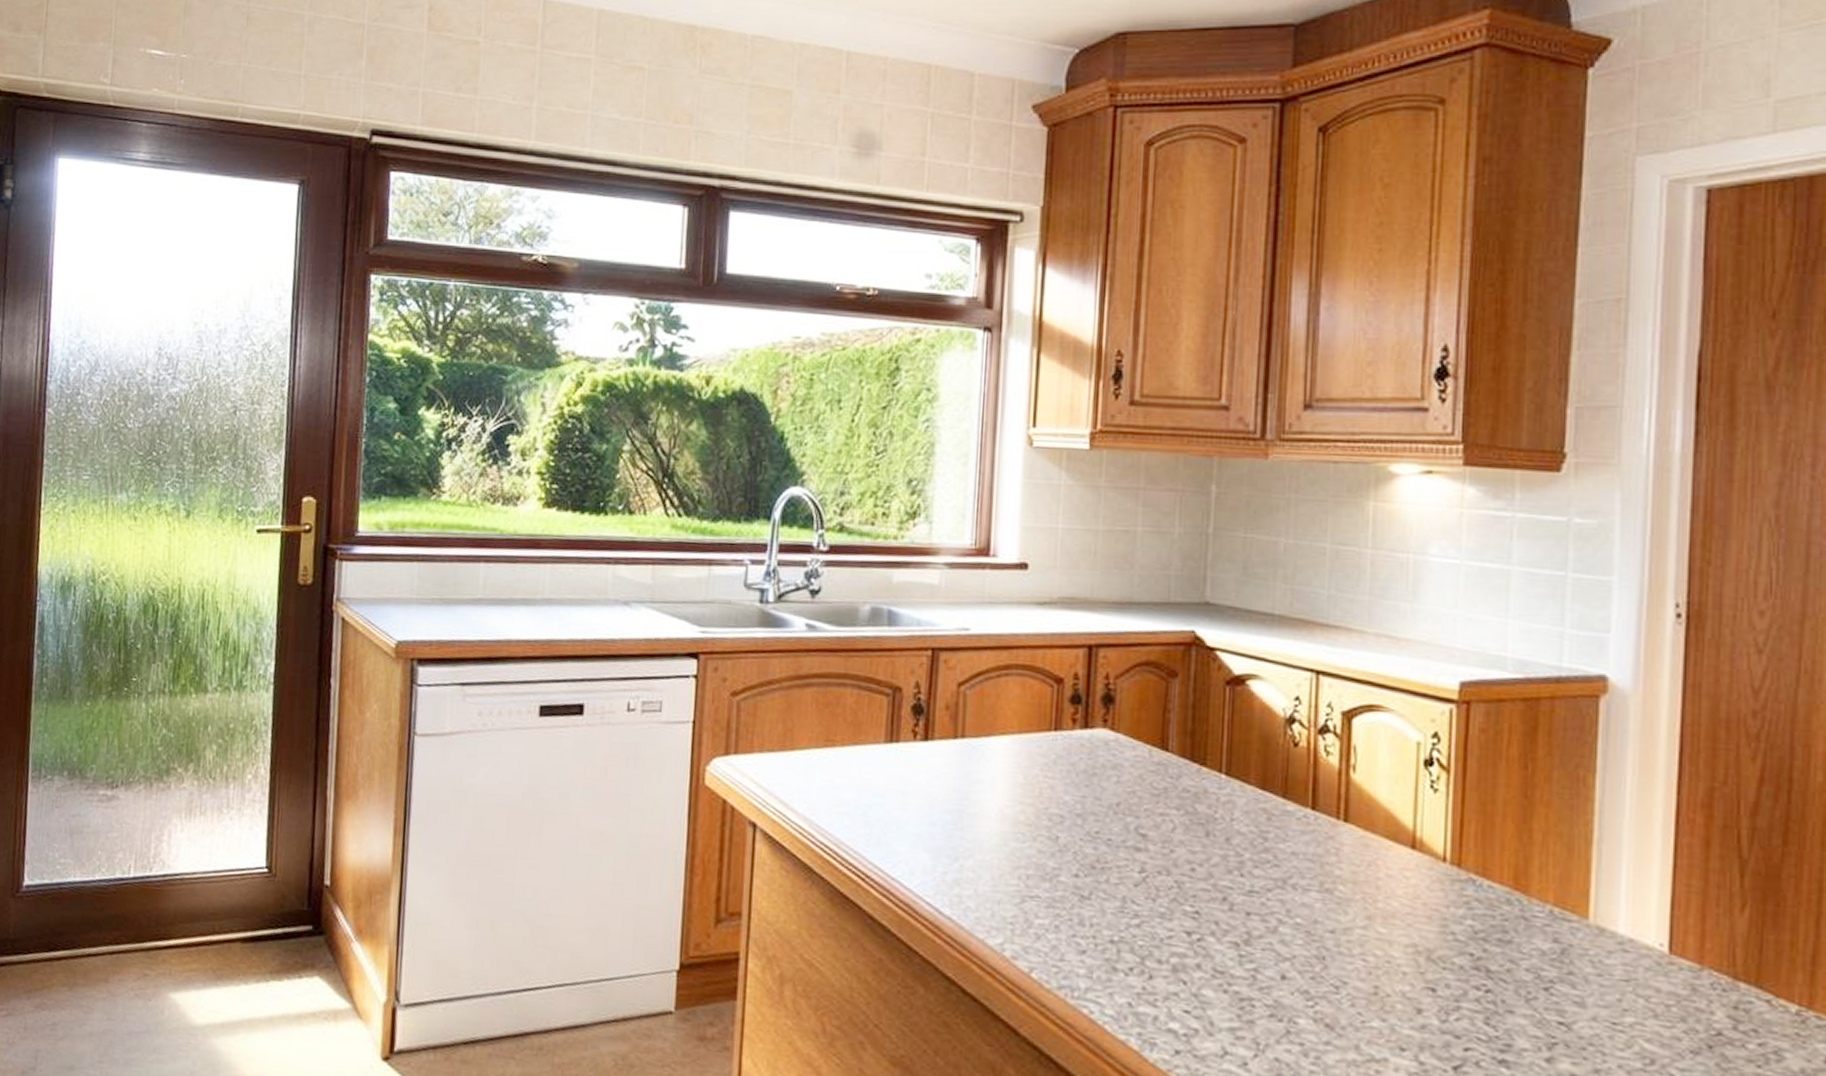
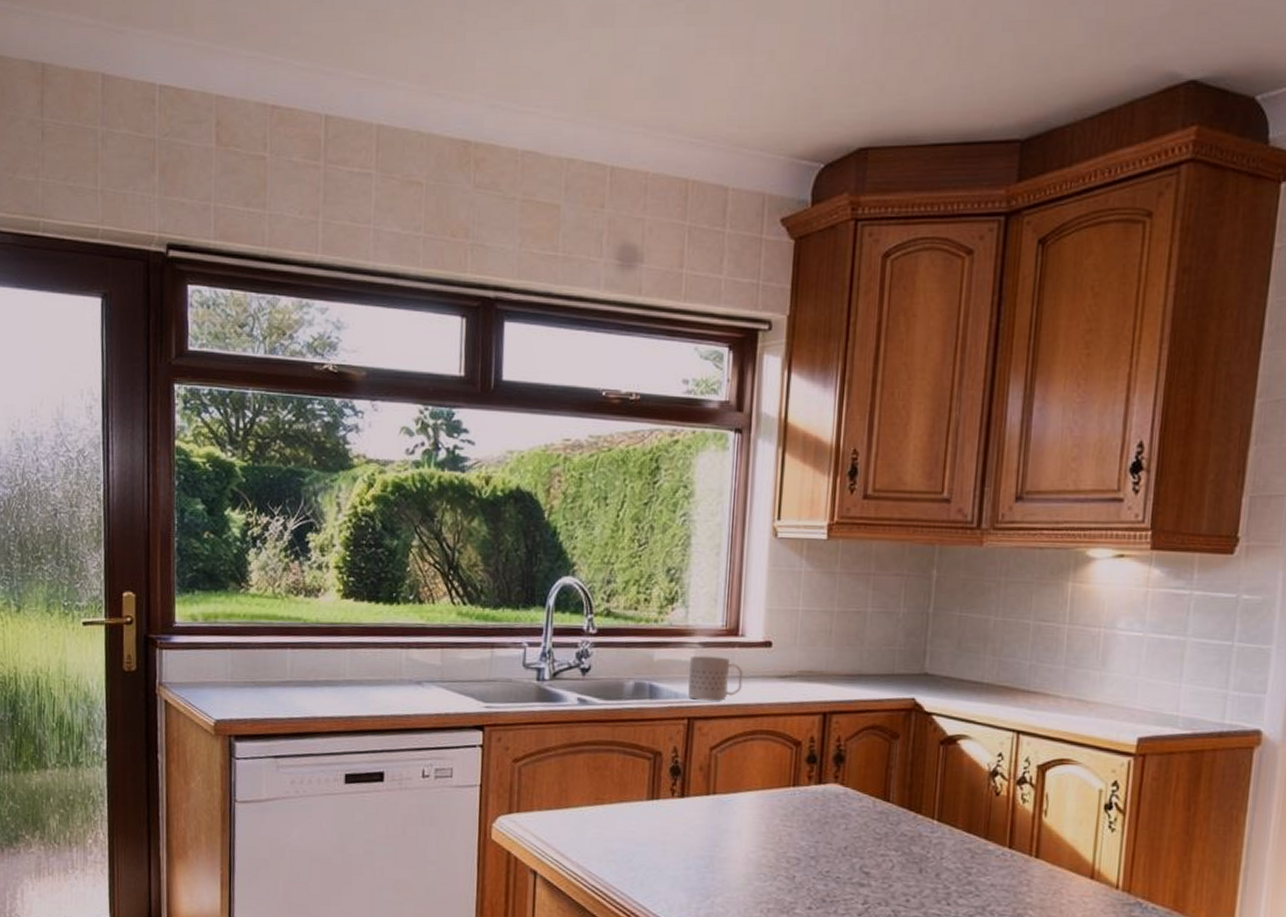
mug: none [932,578,995,630] -> present [688,655,743,701]

